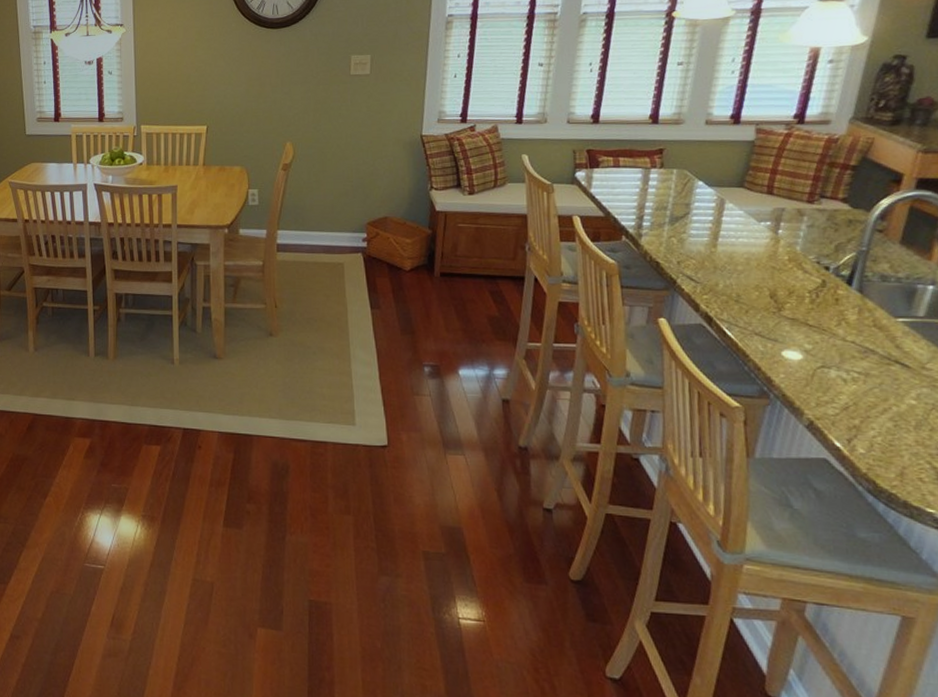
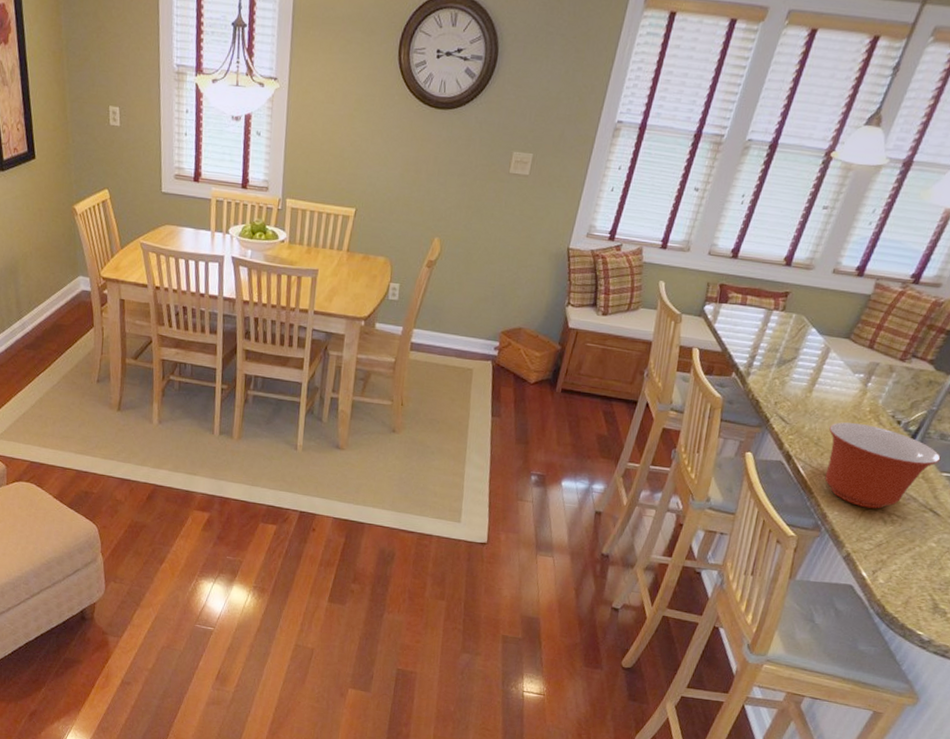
mixing bowl: none [747,273,890,367] -> present [825,422,941,509]

